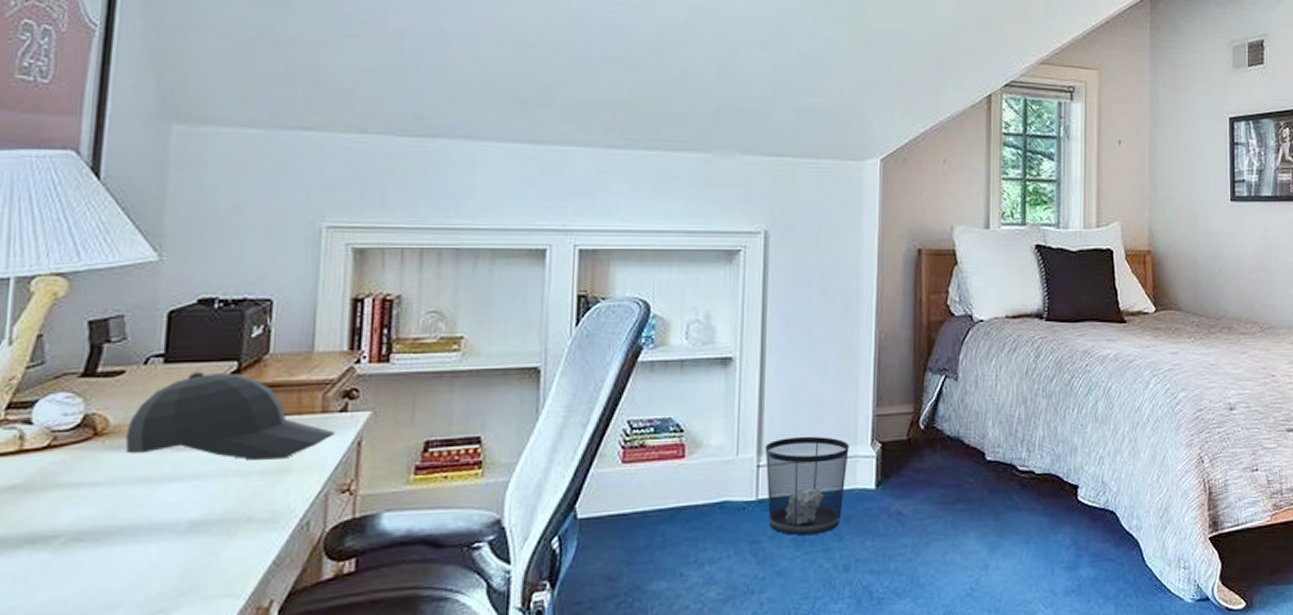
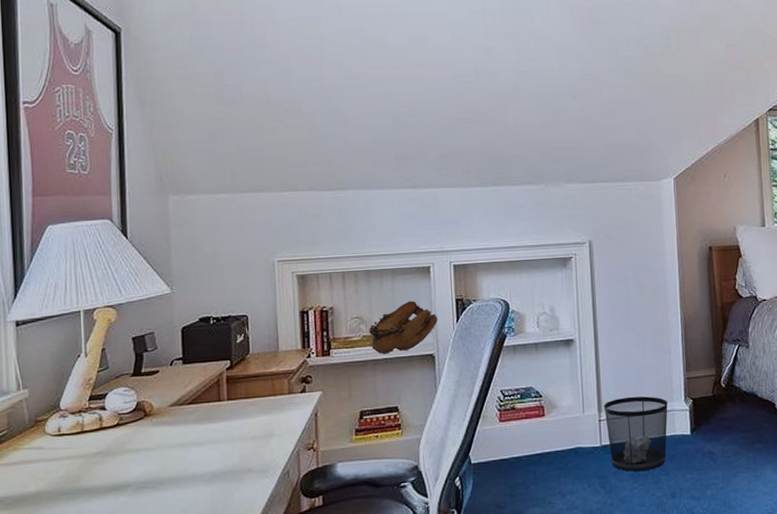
baseball cap: present [125,372,335,460] -> none [164,369,299,429]
baseball glove: none [449,294,549,364] -> present [369,301,438,354]

